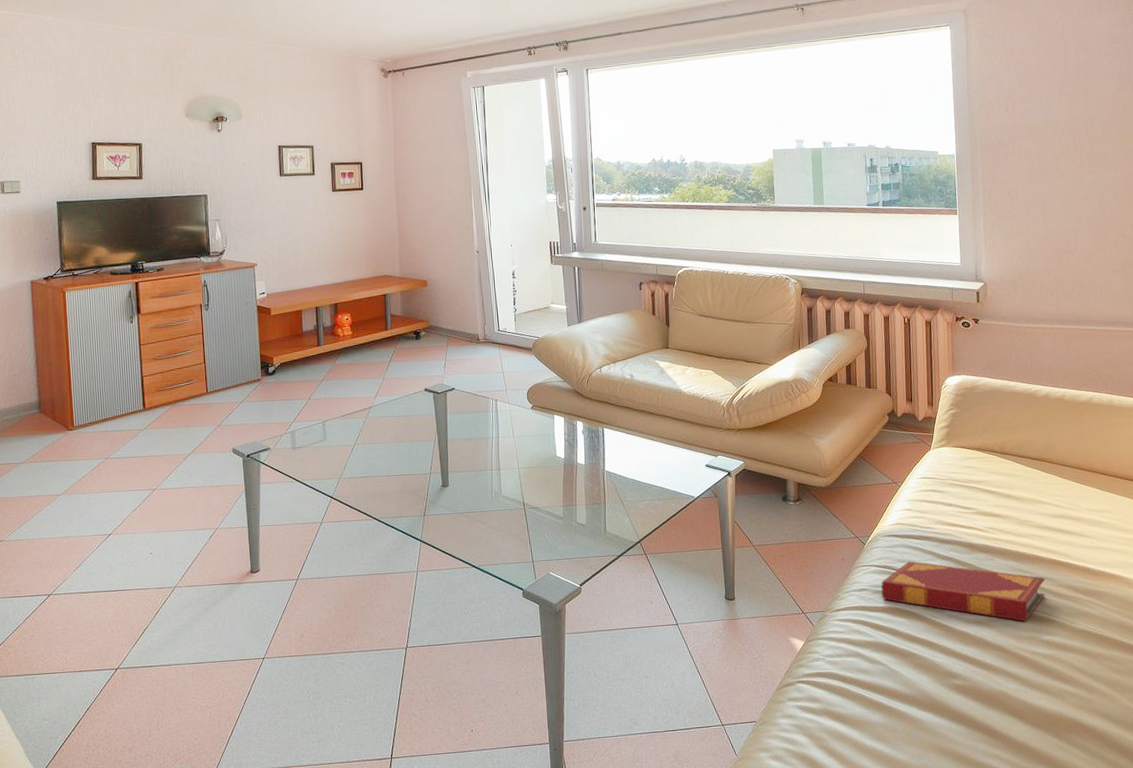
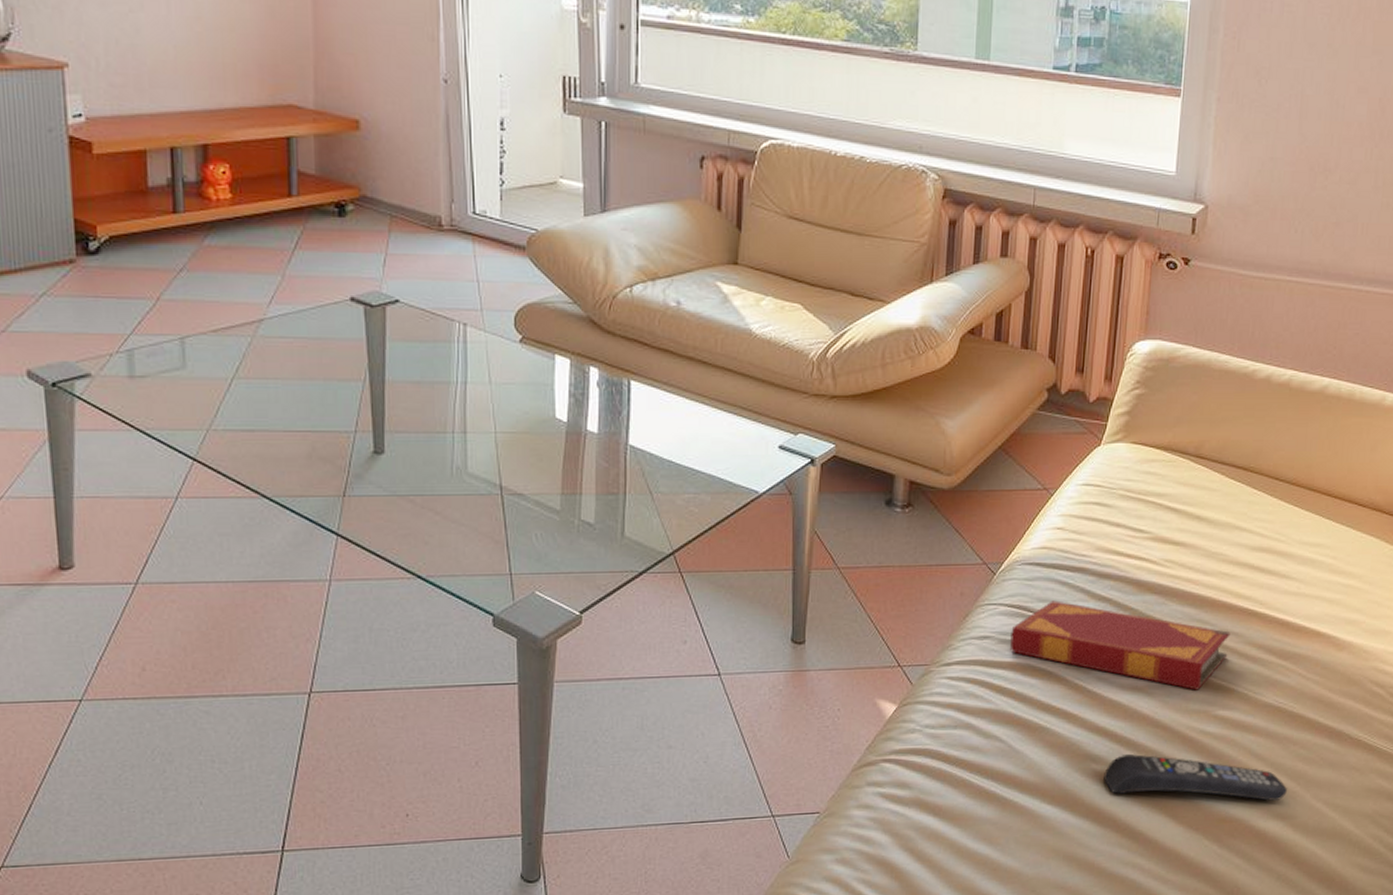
remote control: none [963,671,1107,704] -> present [1104,754,1288,801]

